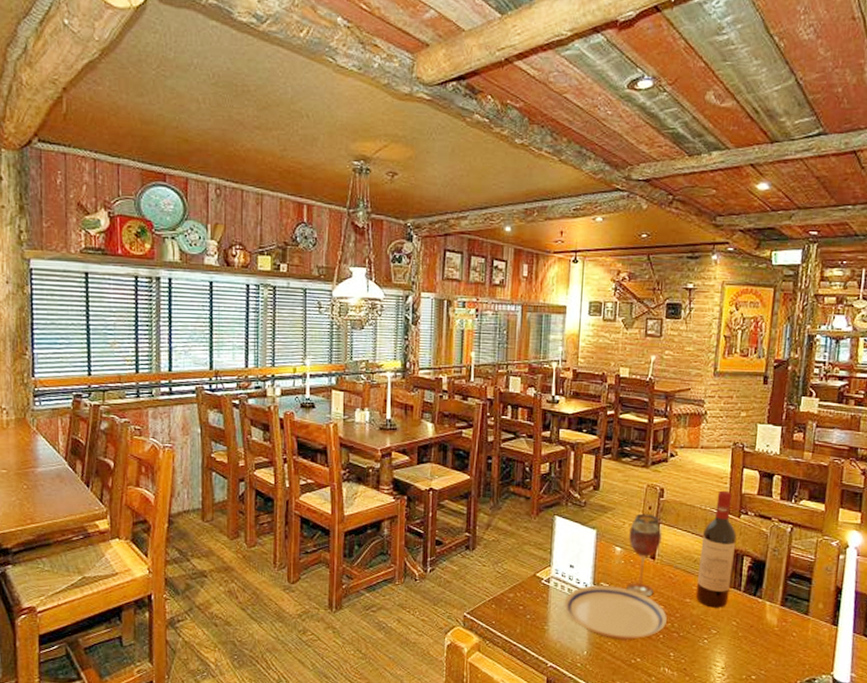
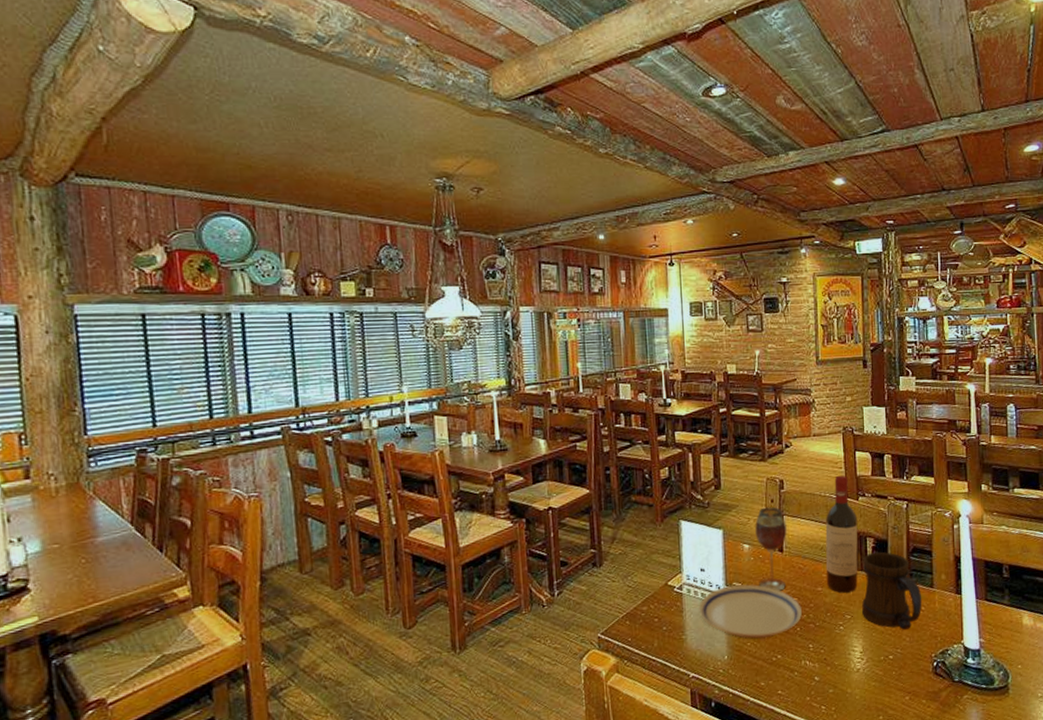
beer mug: none [729,571,795,653] -> present [862,551,922,630]

